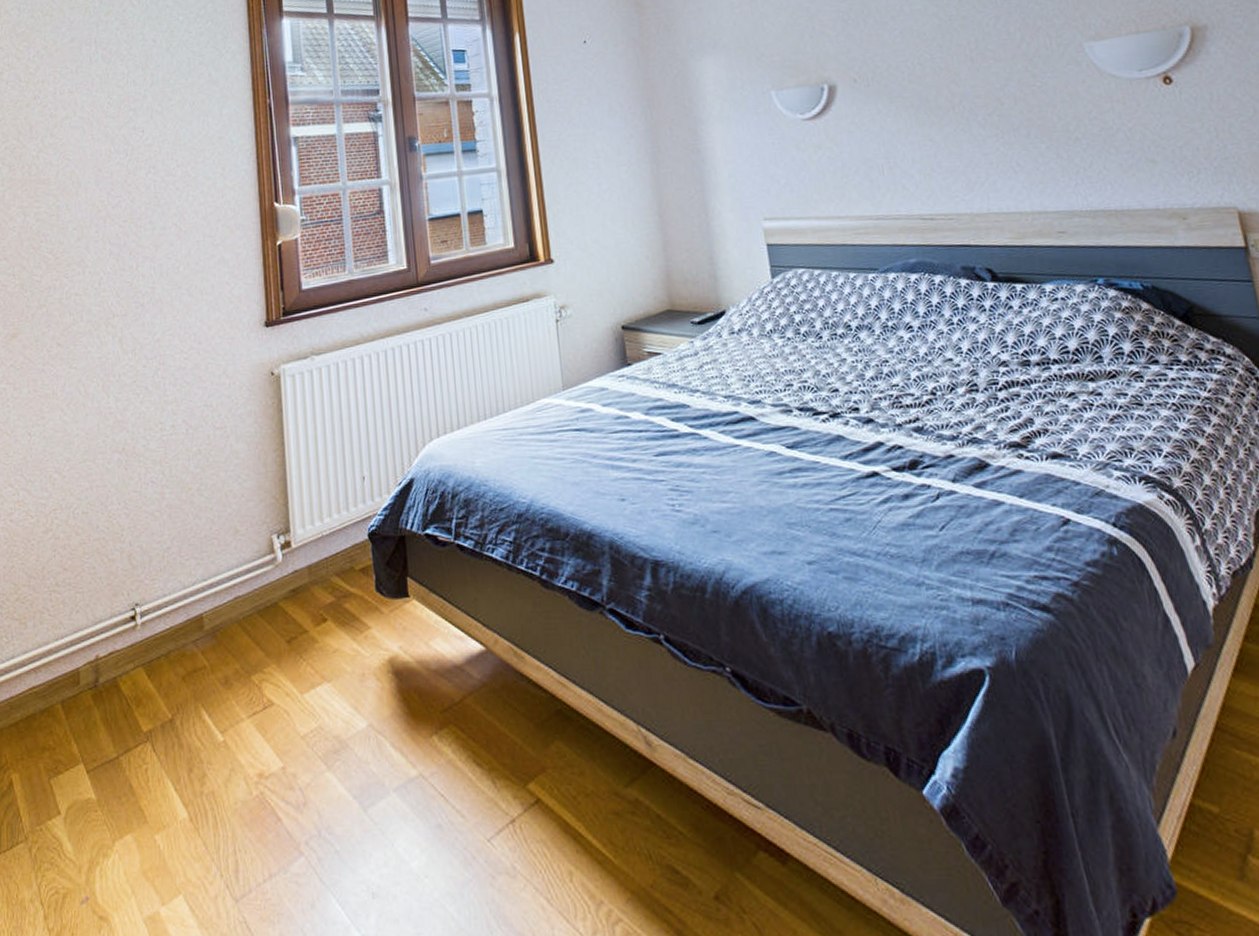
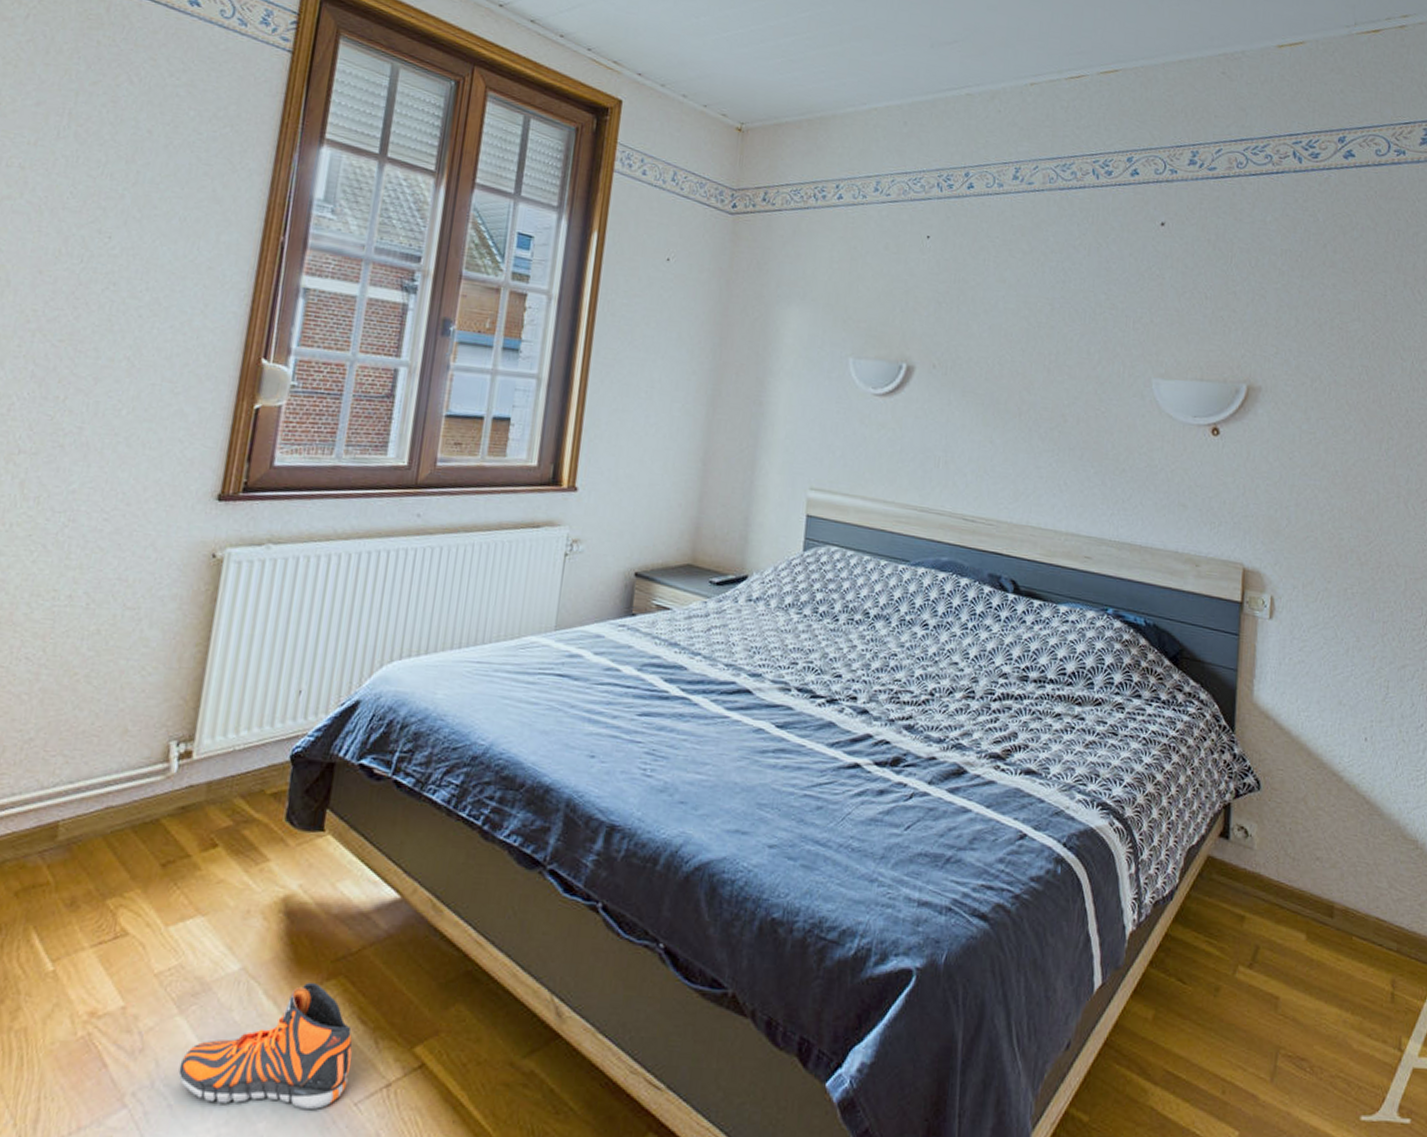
sneaker: none [337,732,478,847] -> present [178,982,353,1109]

